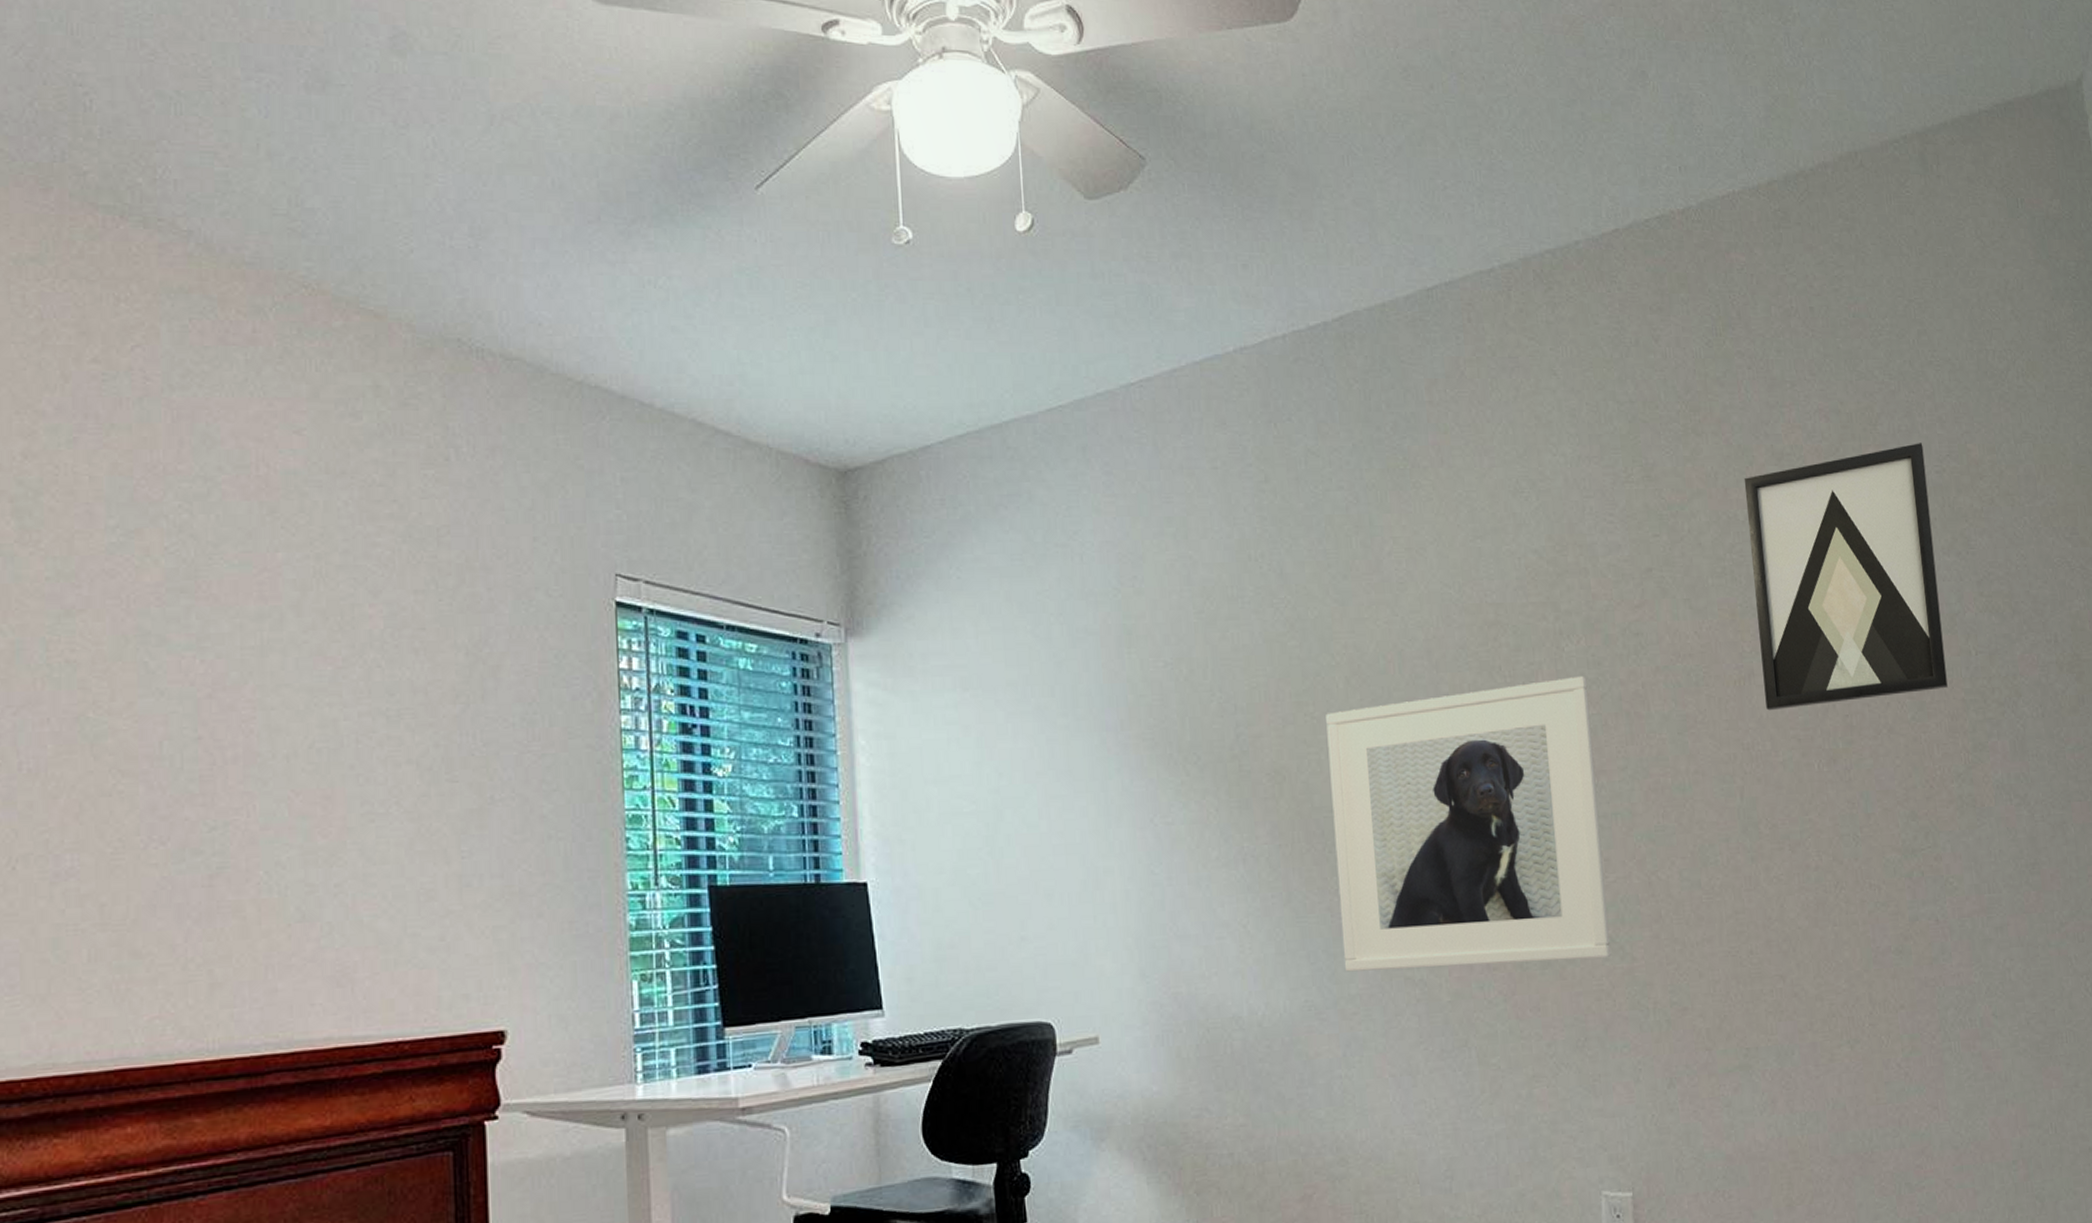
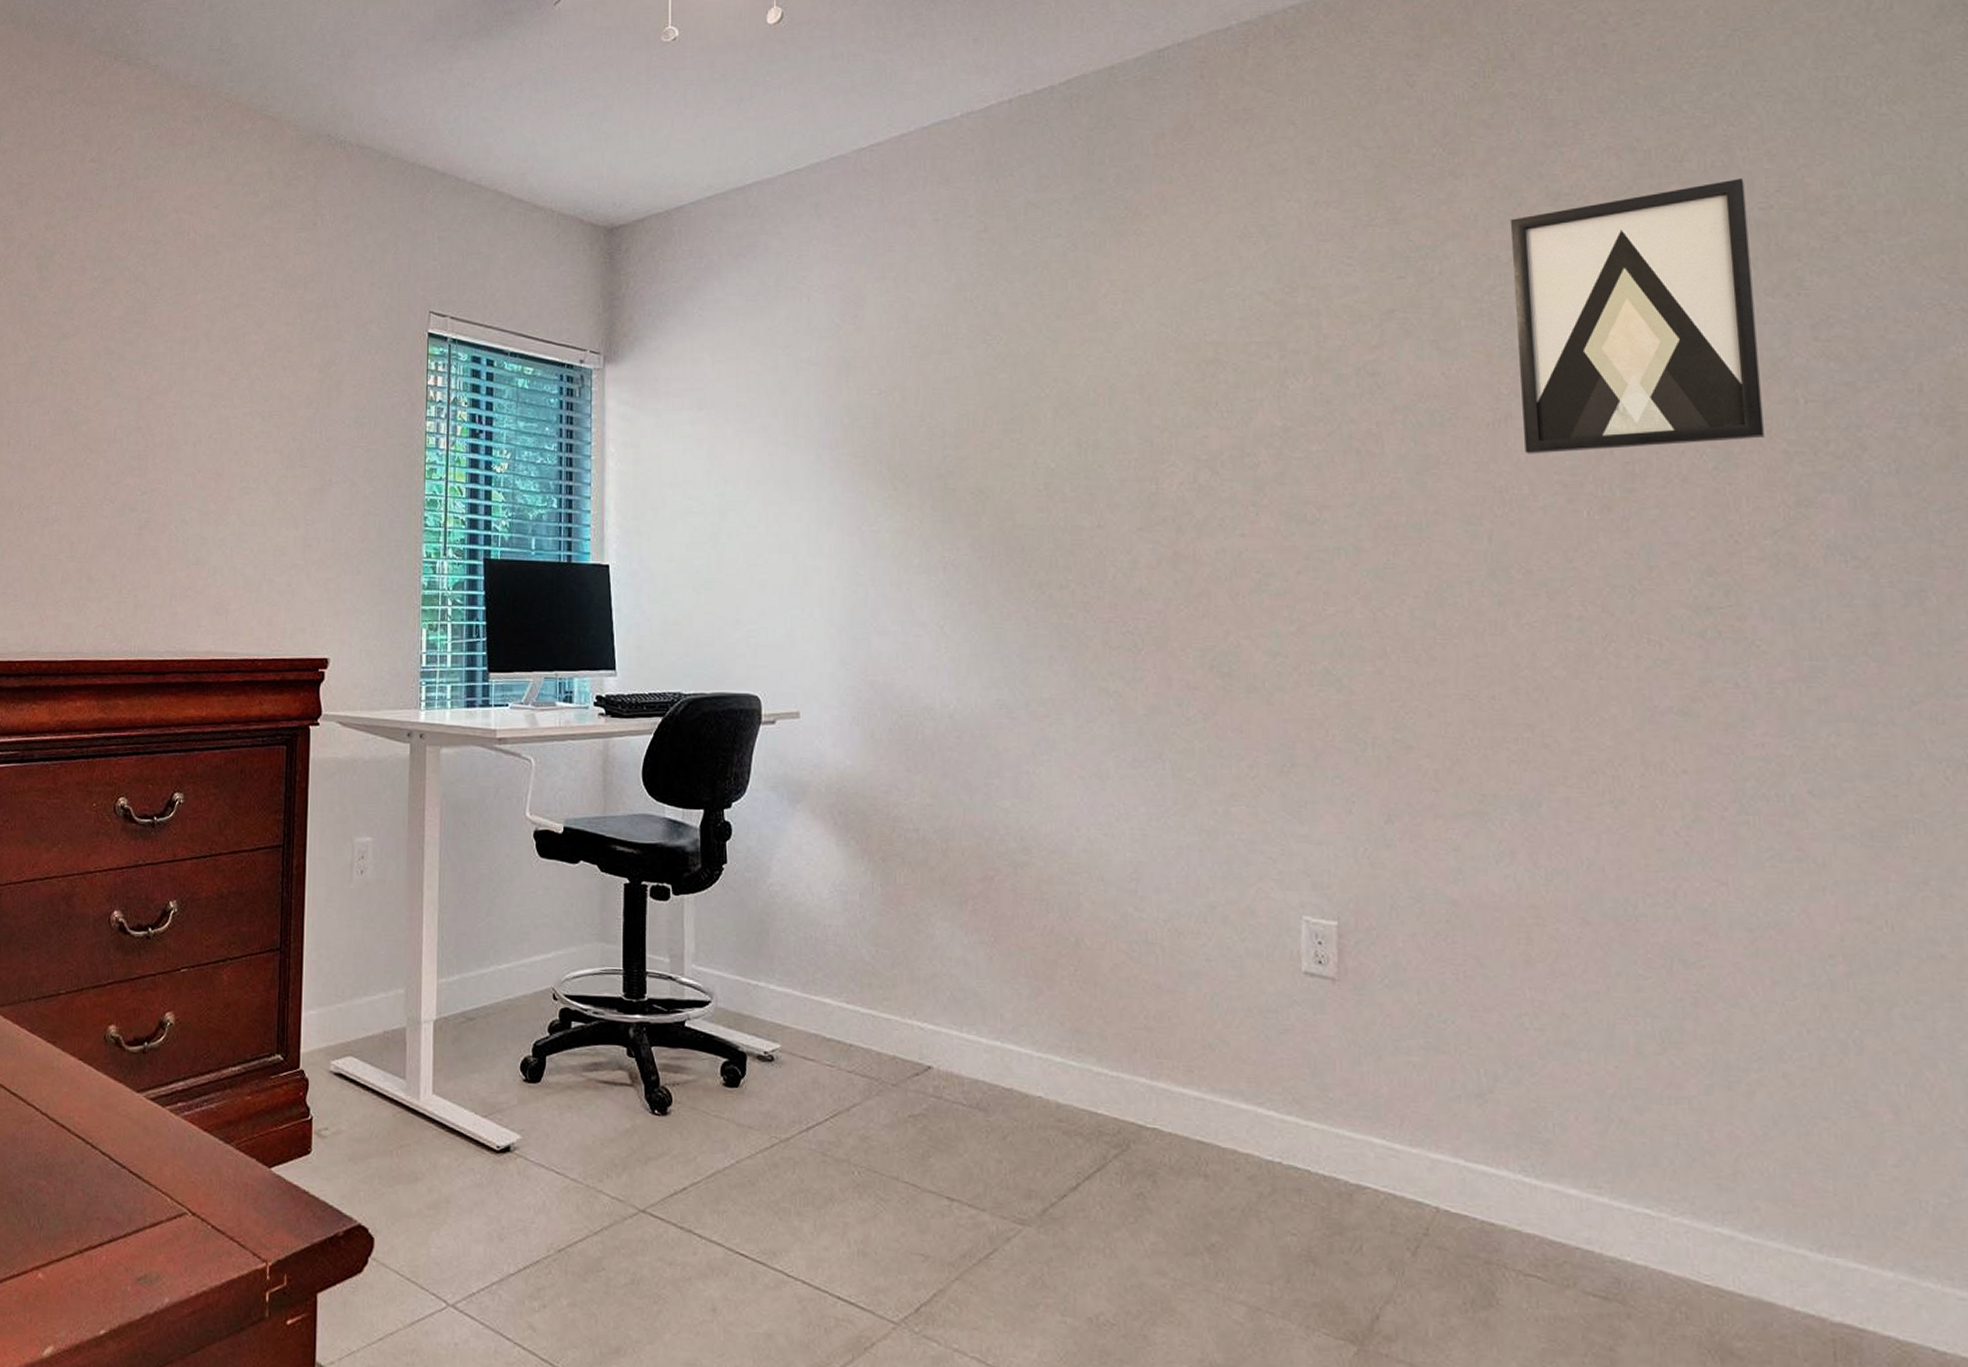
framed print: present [1326,675,1611,972] -> none [1032,413,1325,689]

